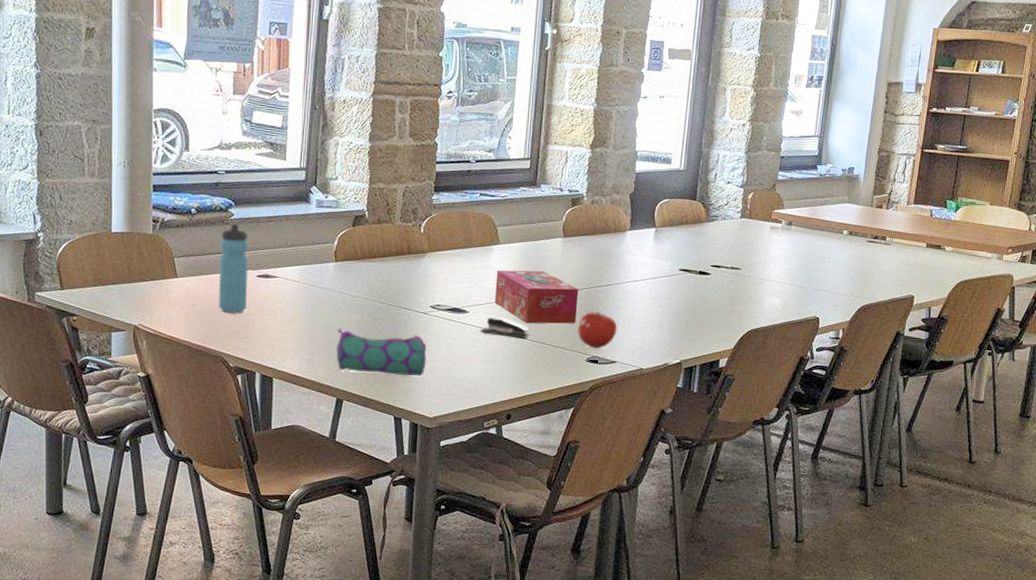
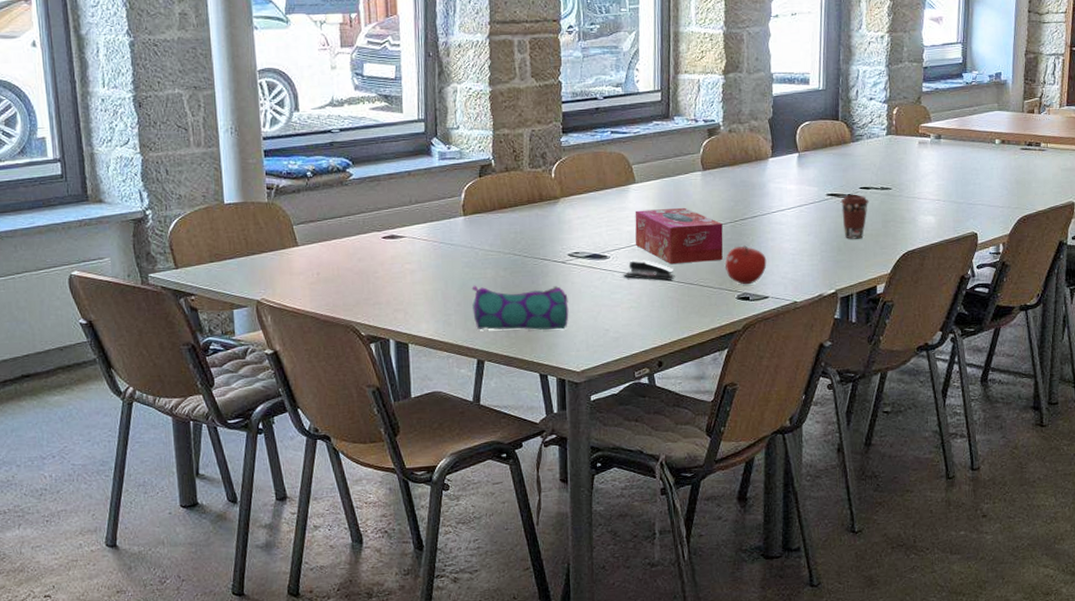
water bottle: present [219,223,248,313] -> none [340,184,374,279]
coffee cup: none [691,272,719,314] -> present [840,195,869,239]

